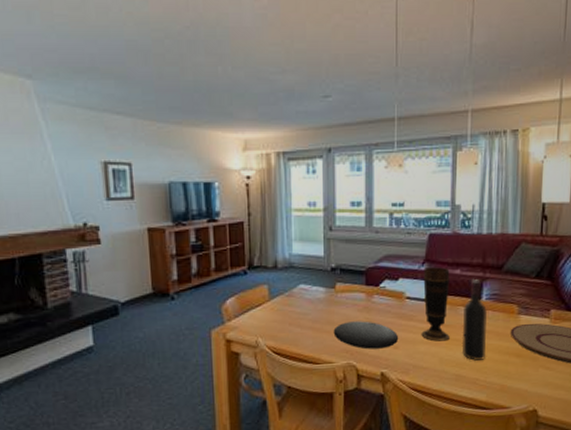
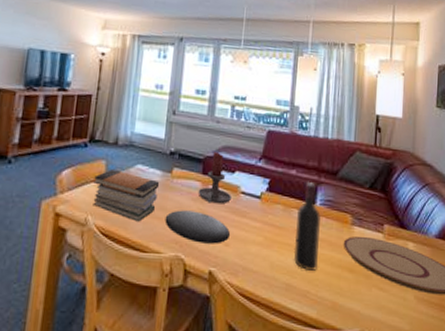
book stack: none [257,292,324,338] -> present [92,169,160,222]
candle holder: none [363,262,397,312] -> present [198,152,231,204]
vase: present [421,266,450,341] -> none [253,163,286,244]

